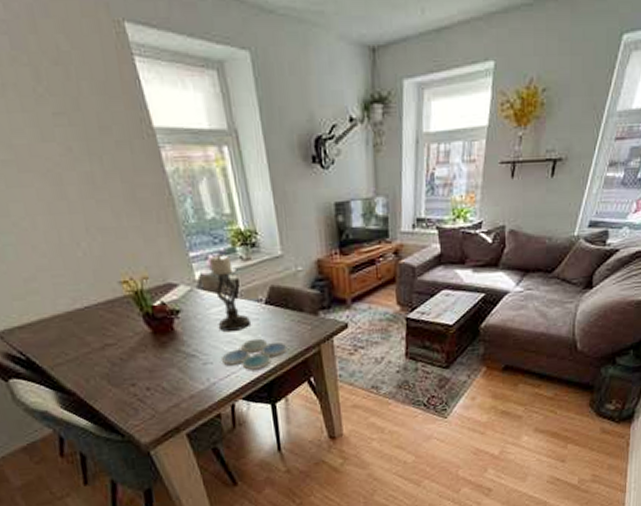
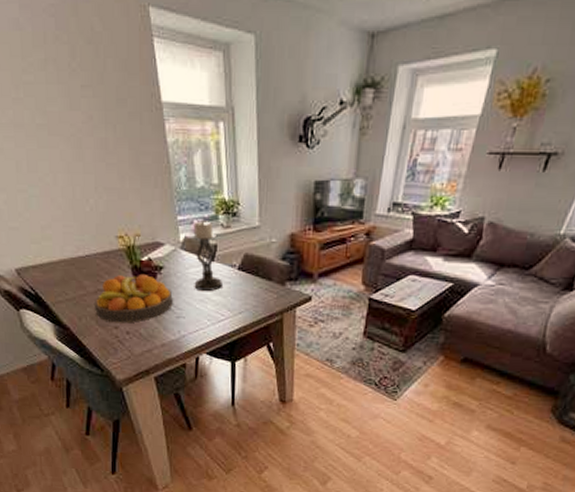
fruit bowl: none [101,321,197,380] -> present [93,275,173,323]
drink coaster: present [222,338,288,370] -> none [193,300,253,329]

